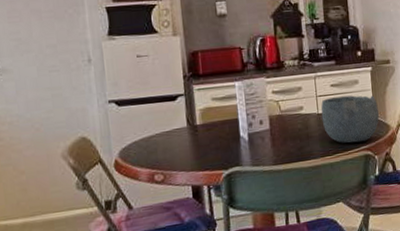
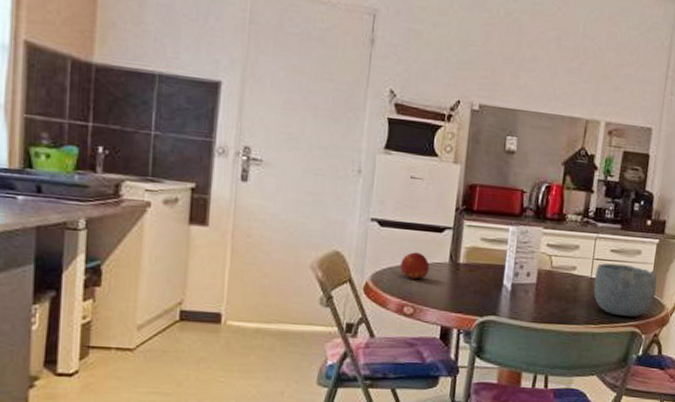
fruit: none [143,123,171,149] -> present [400,252,430,280]

